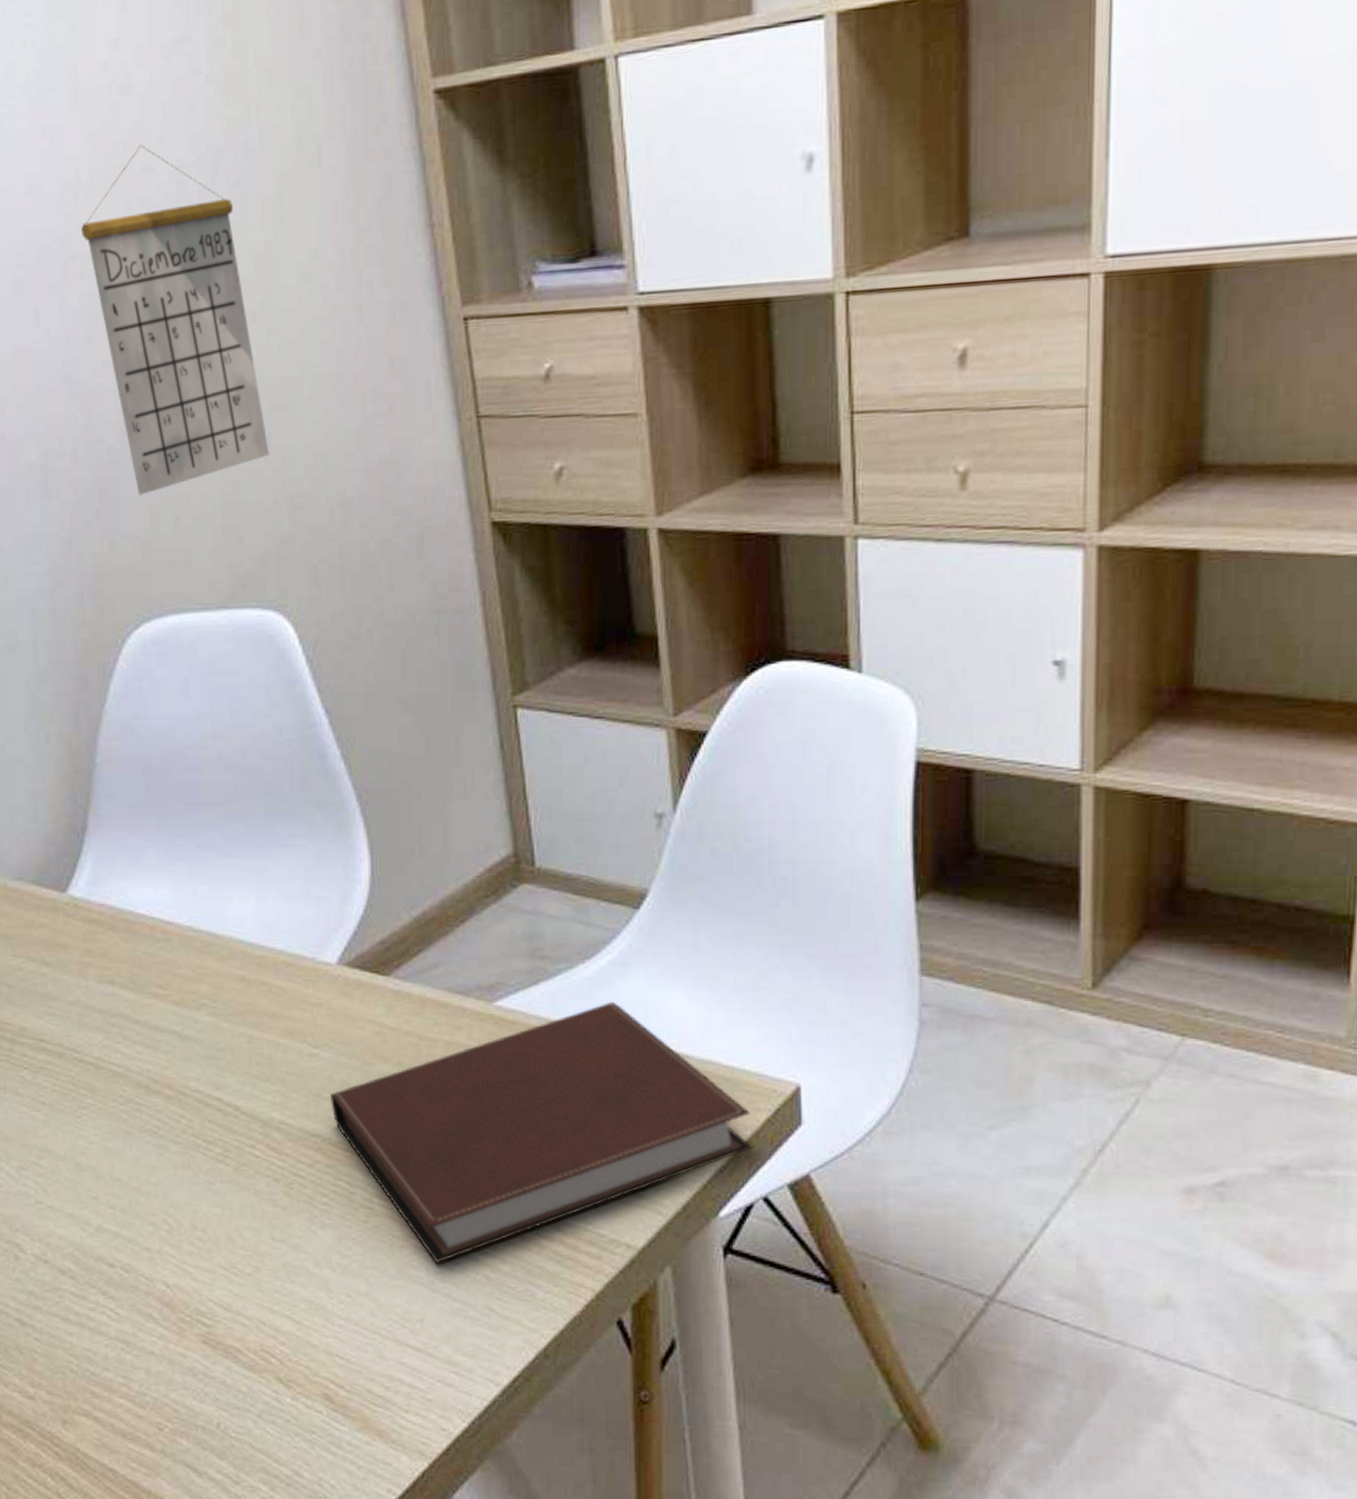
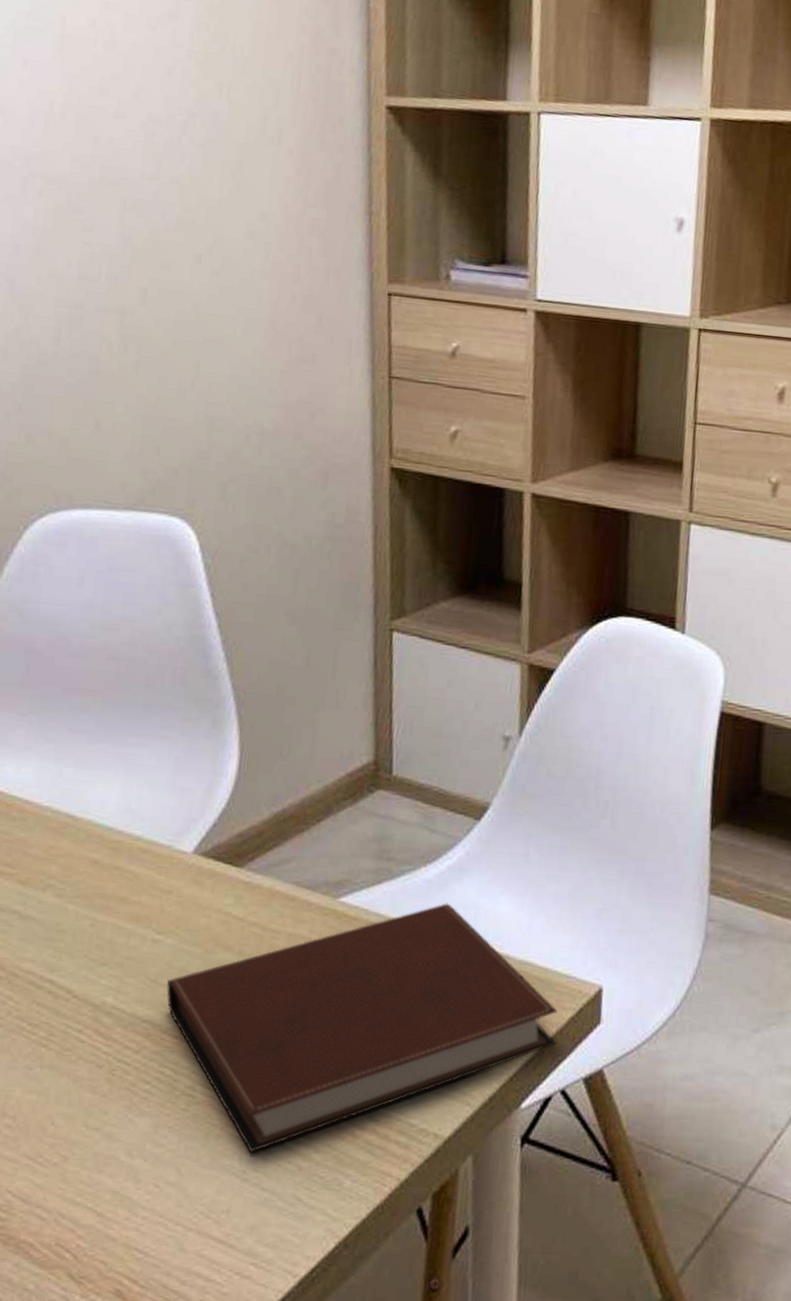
calendar: present [81,144,269,495] -> none [46,94,197,396]

